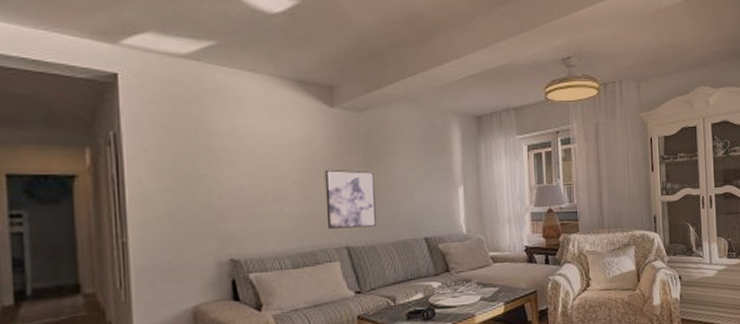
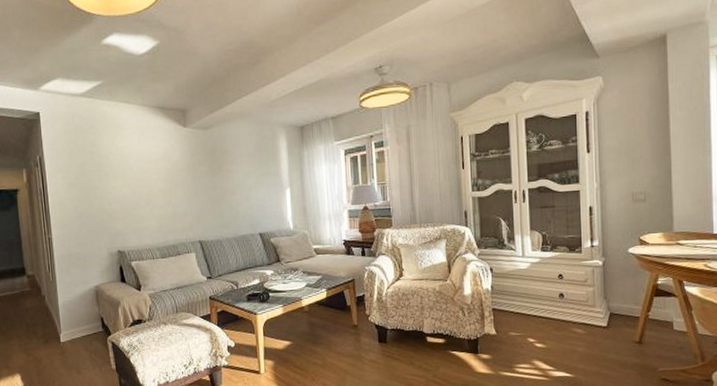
wall art: present [324,169,376,229] -> none [181,178,221,226]

